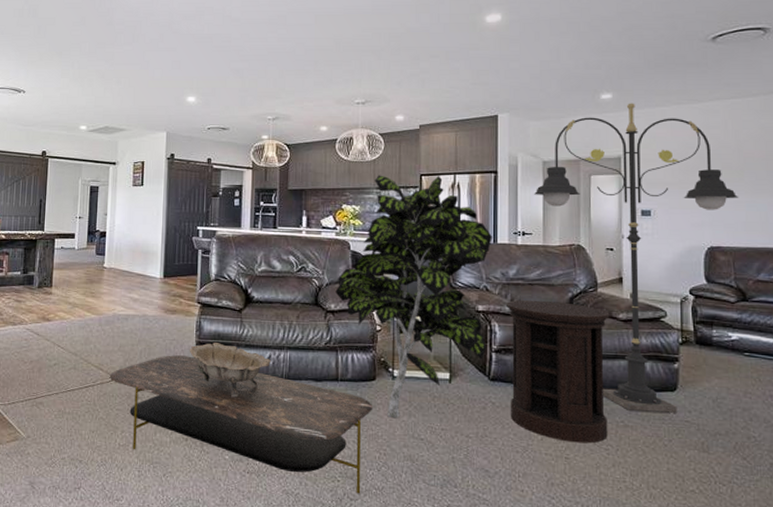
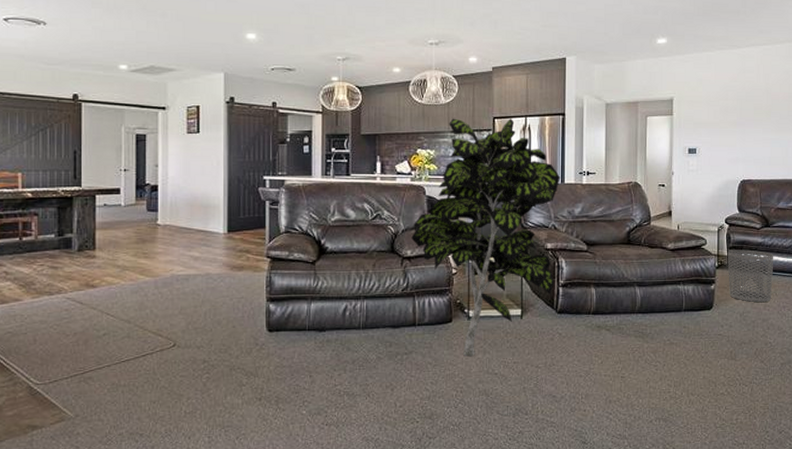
coffee table: present [109,355,373,494] -> none [170,313,450,432]
decorative bowl: present [189,343,271,398] -> none [259,297,347,352]
side table: present [507,300,610,444] -> none [572,235,660,363]
floor lamp: present [533,103,739,413] -> none [597,47,767,330]
waste bin: none [693,325,755,389] -> present [727,249,774,303]

